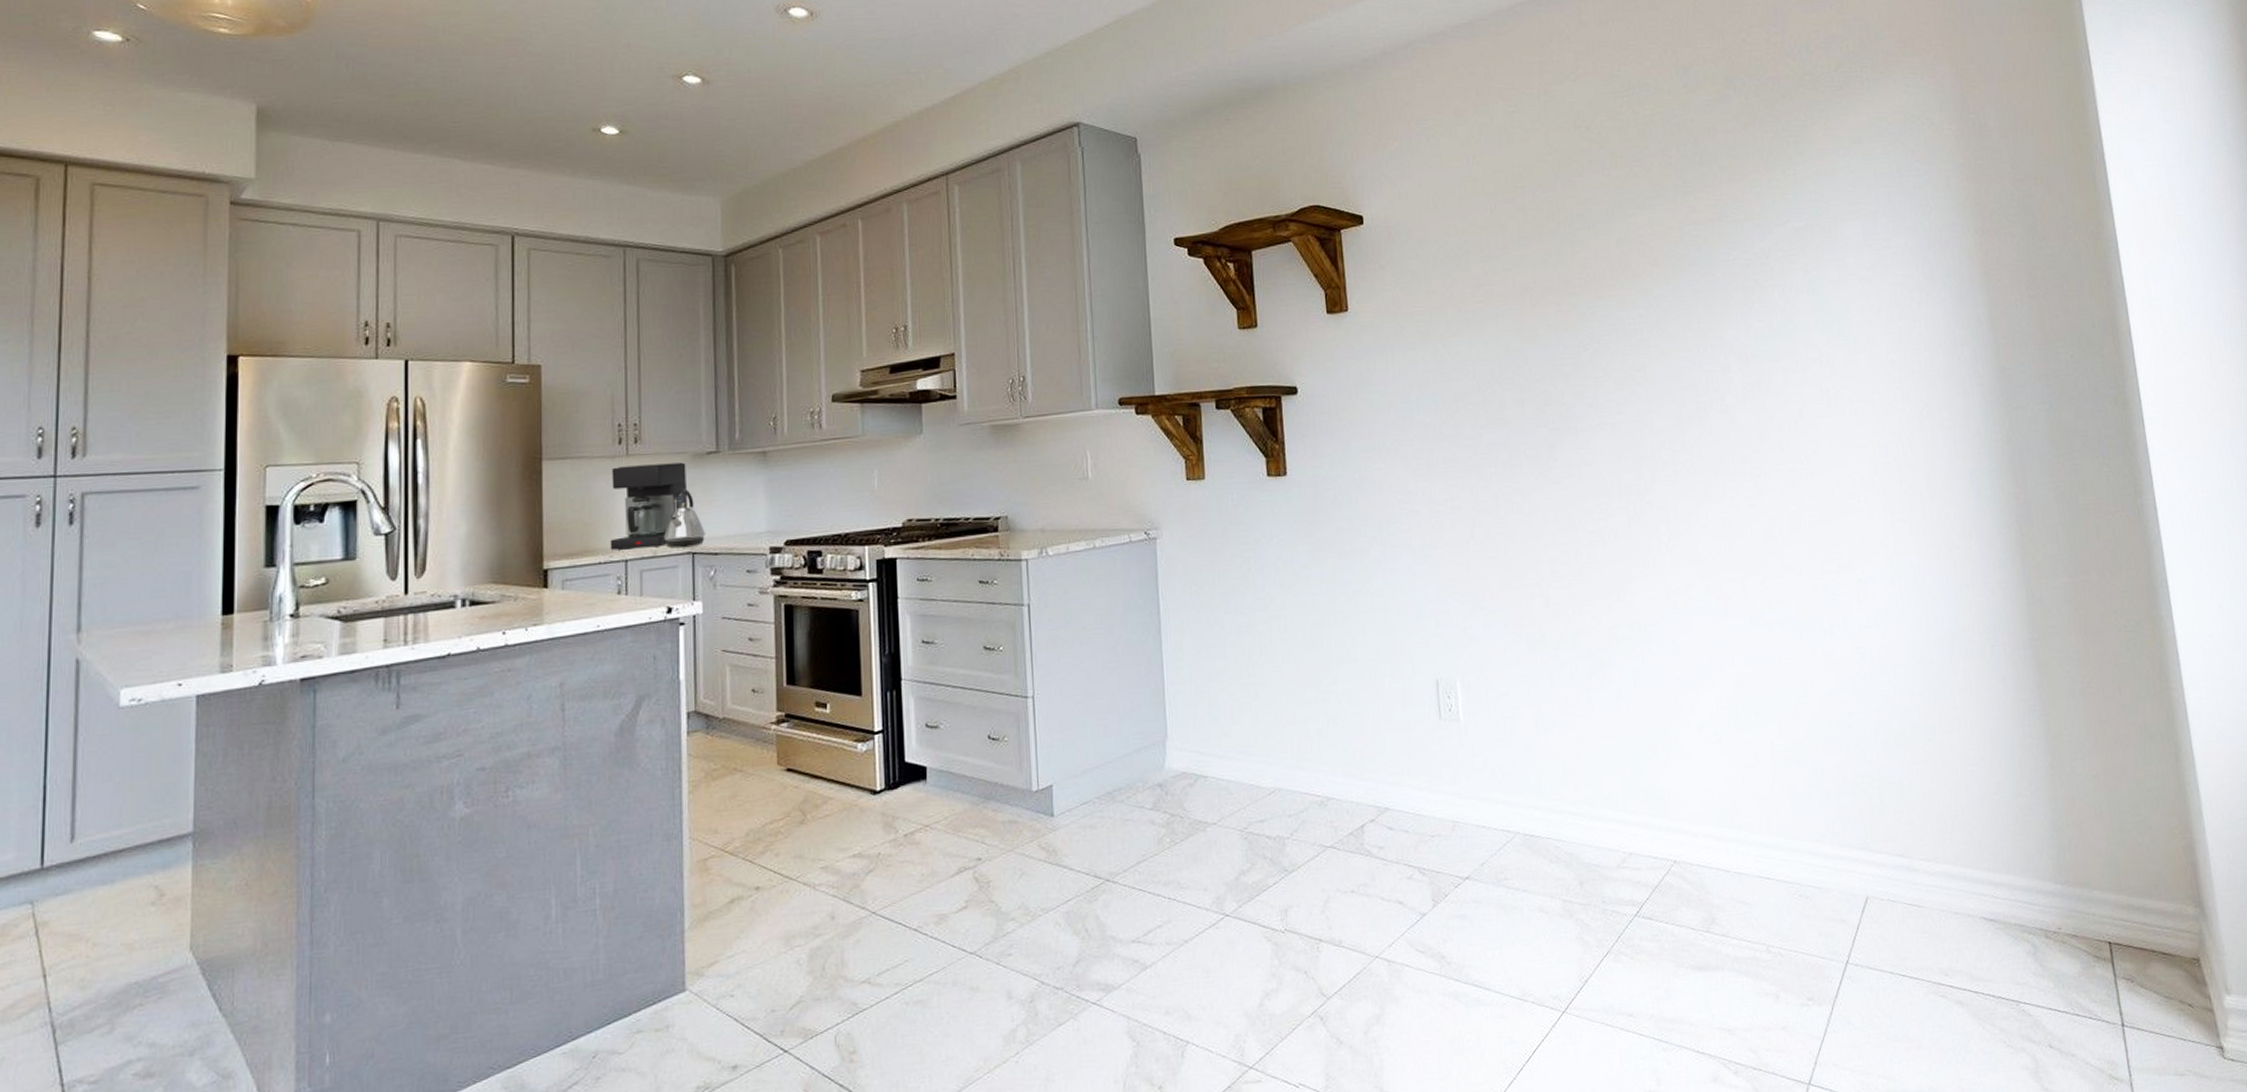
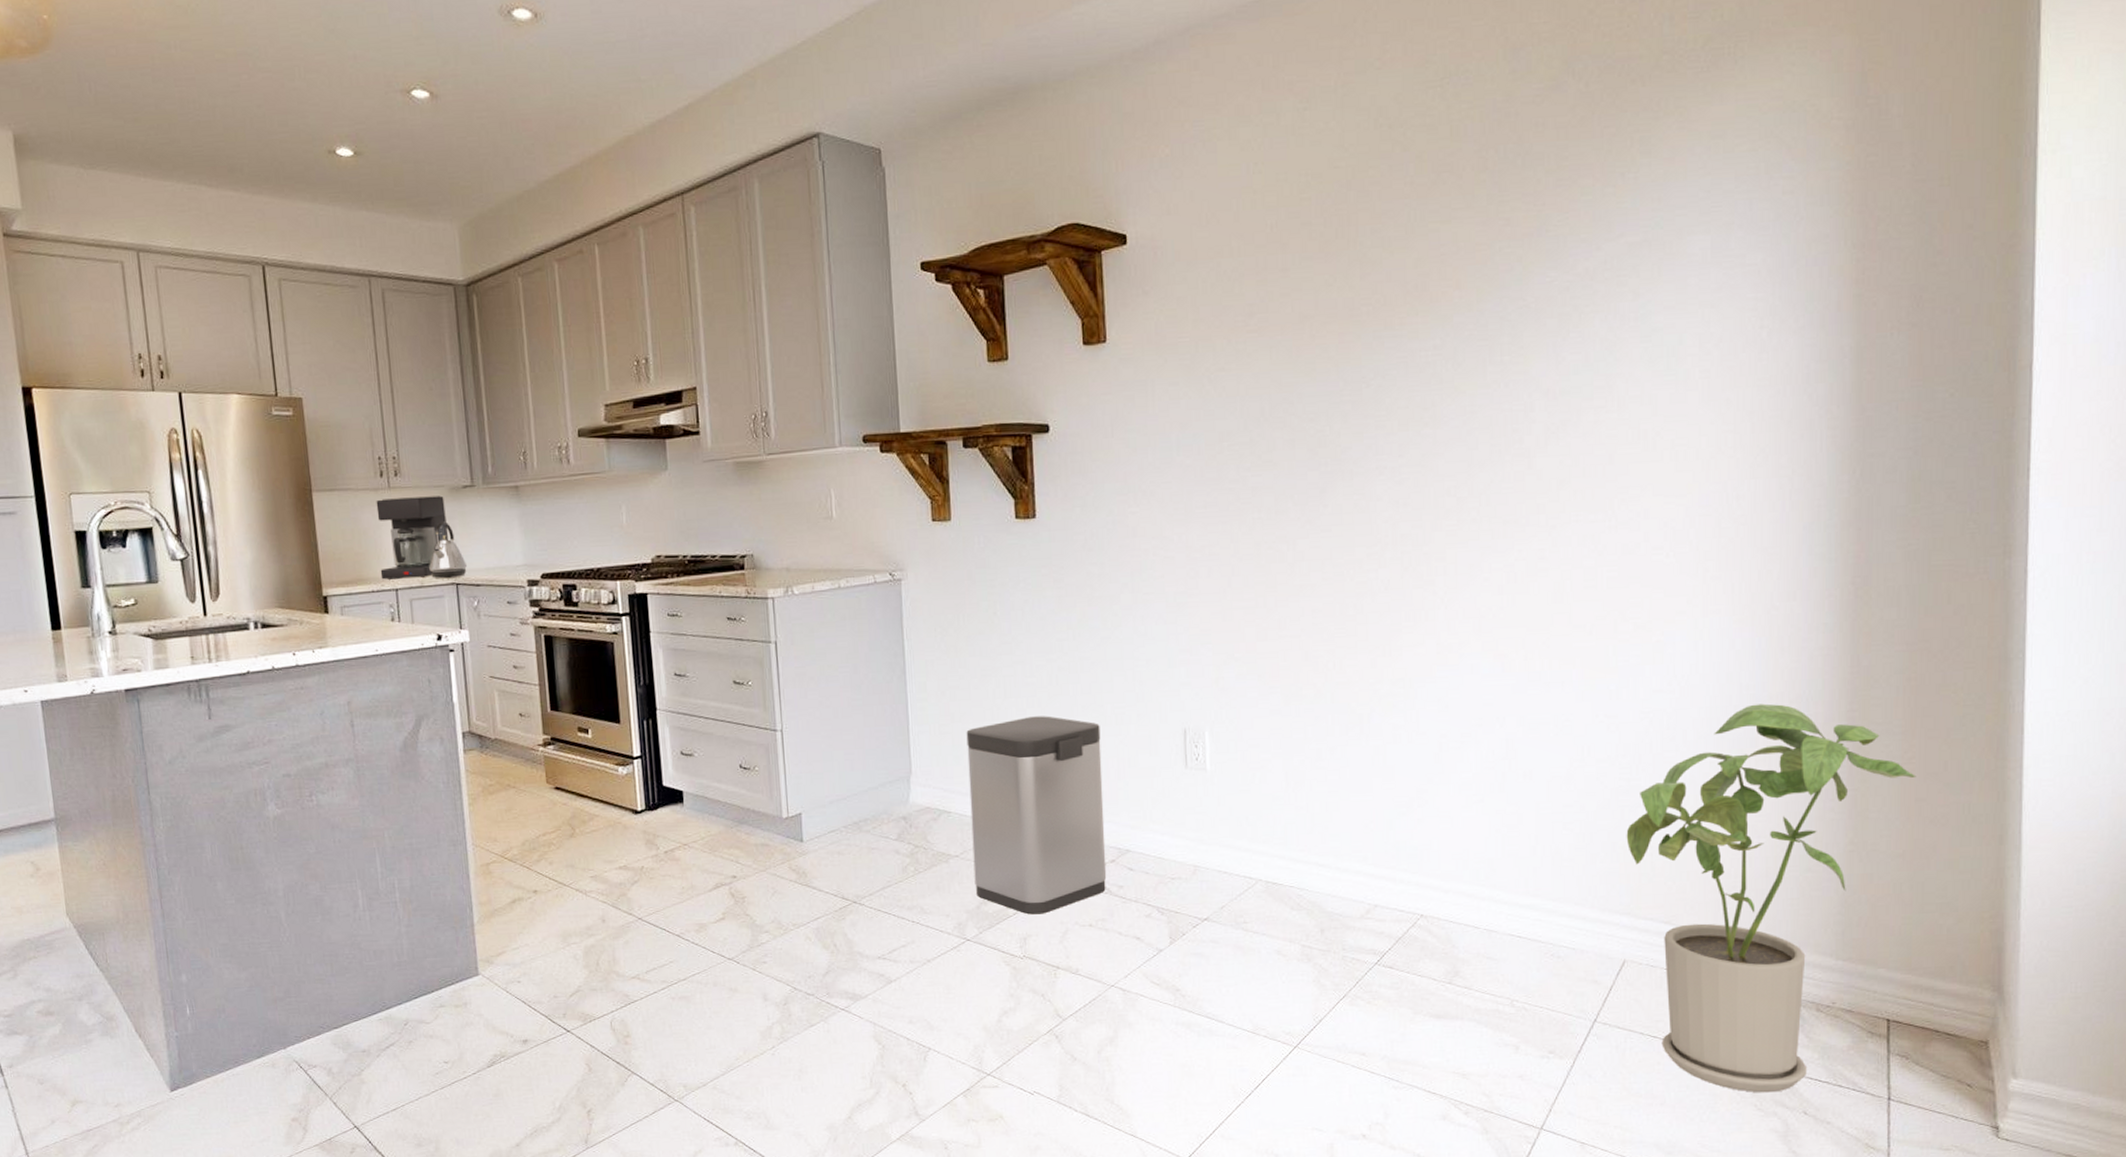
pedal bin: none [1222,671,1367,884] -> present [966,715,1107,915]
house plant: none [1853,636,2097,1028] -> present [1626,703,1917,1093]

